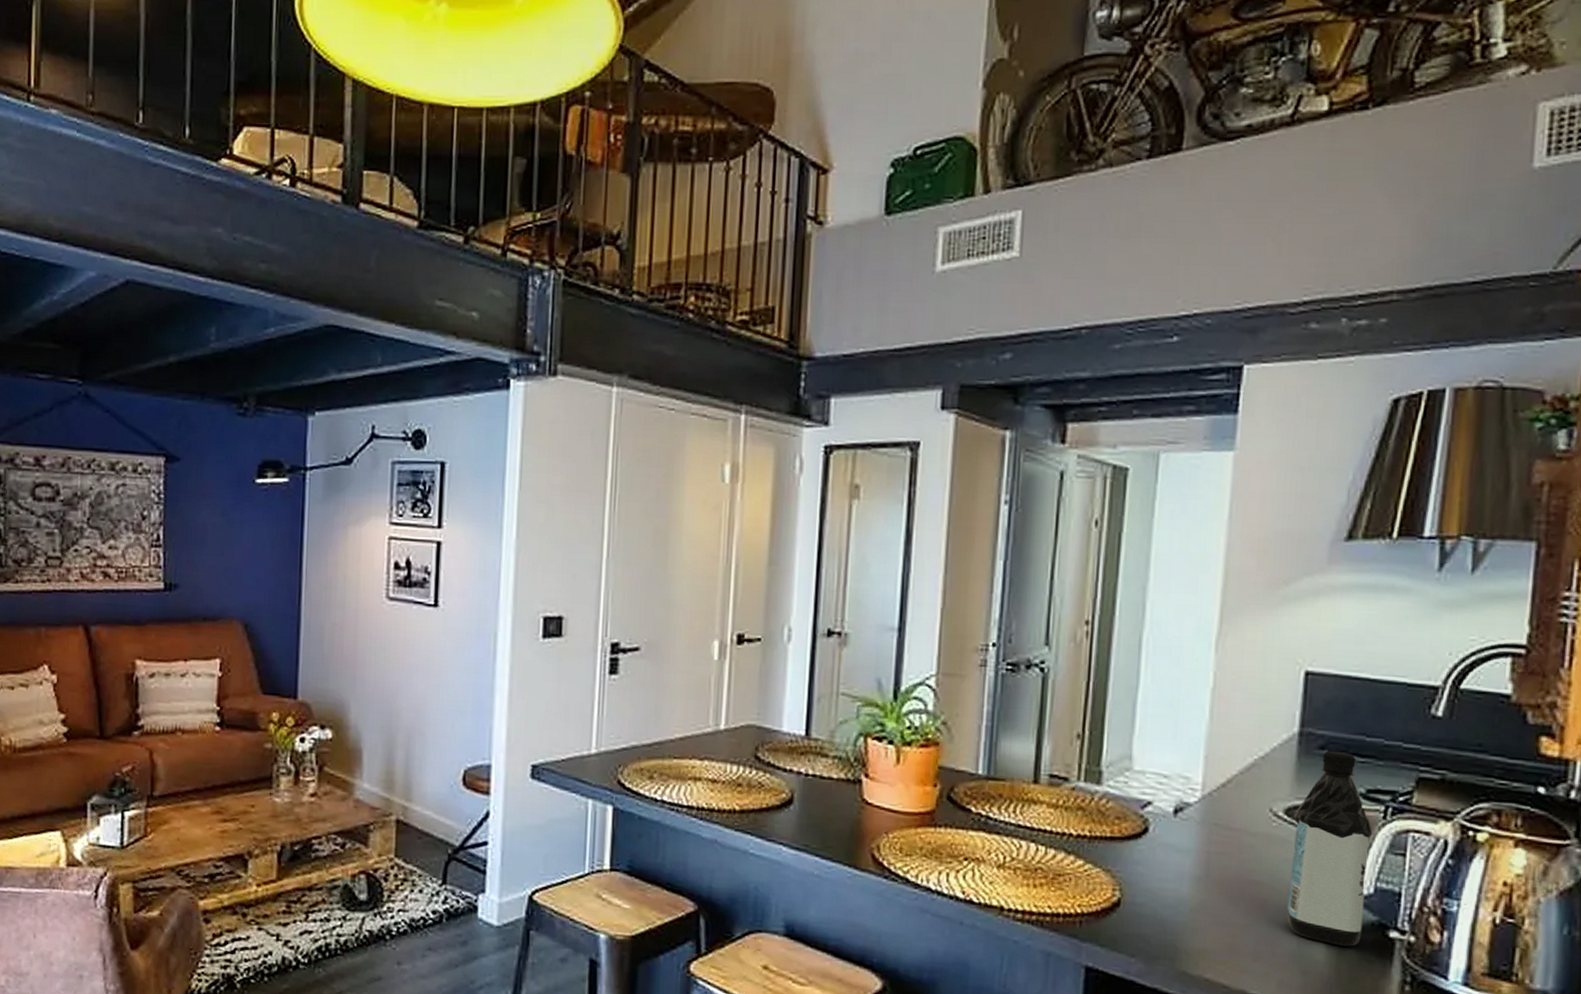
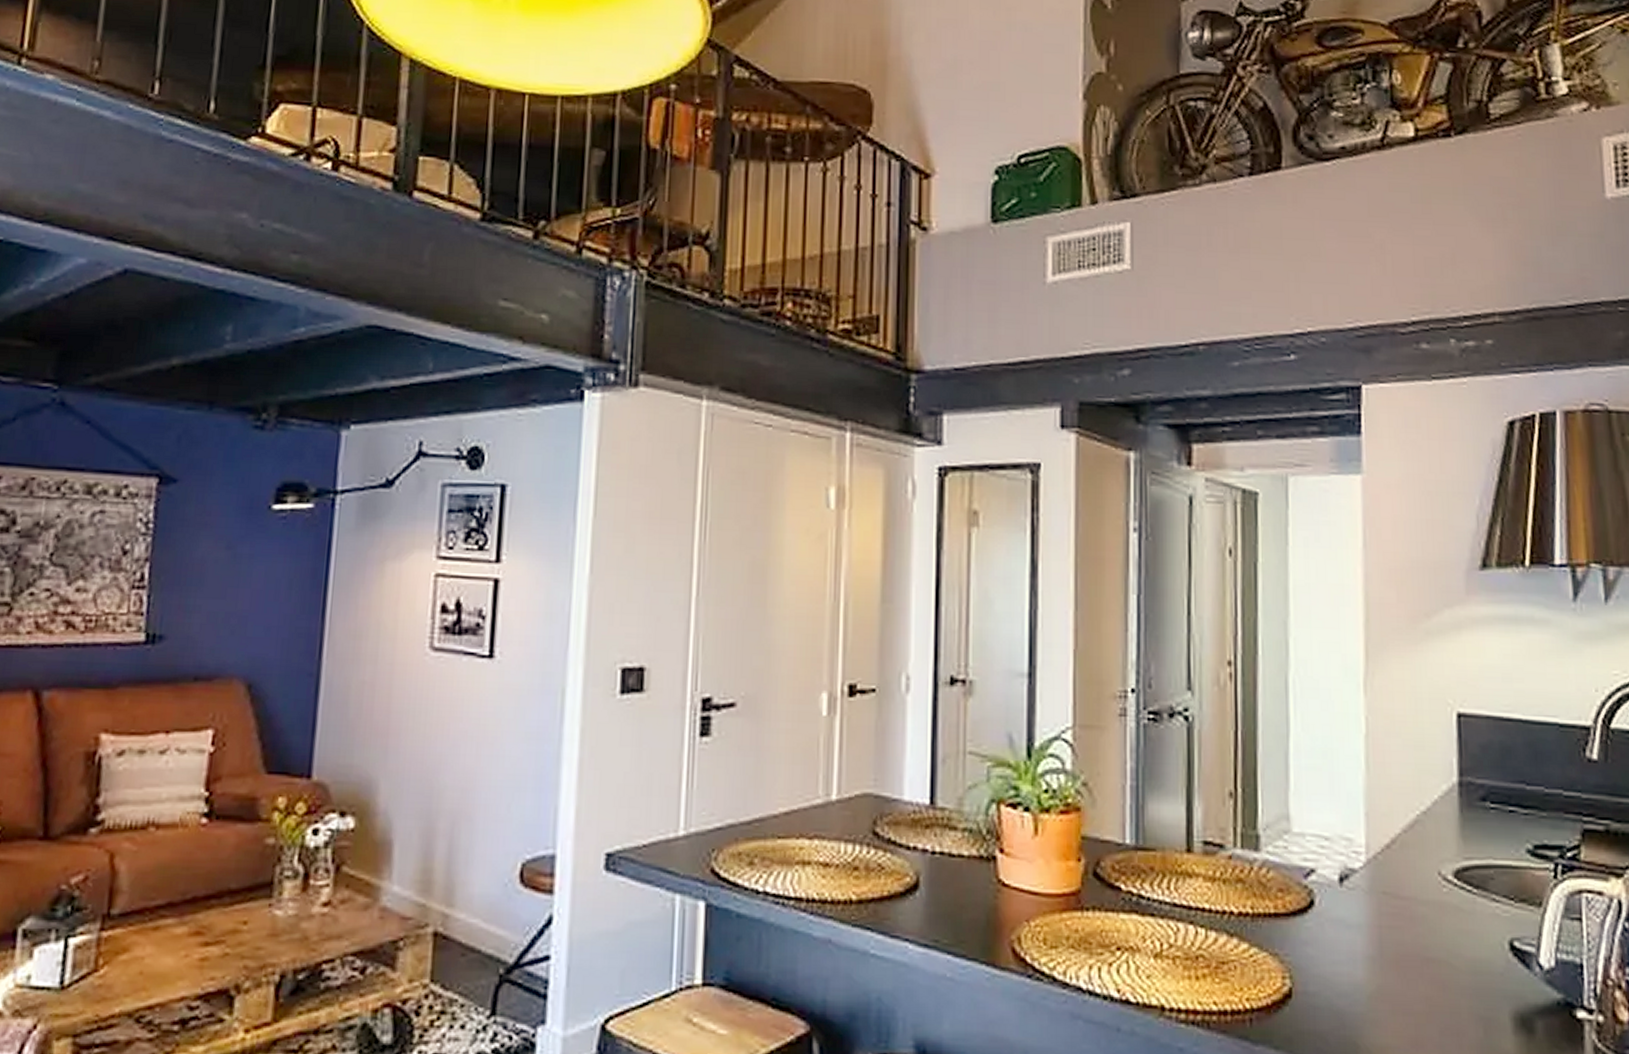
water bottle: present [1287,750,1373,947] -> none [1463,802,1549,1032]

